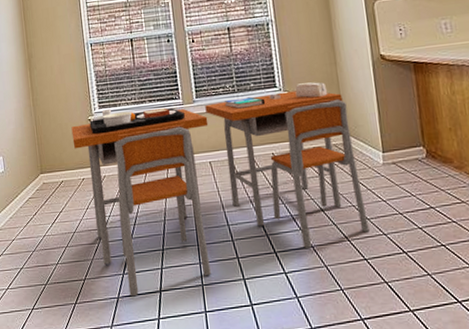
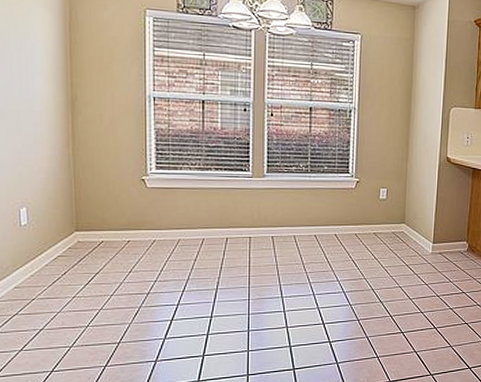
dining table: present [71,82,370,297] -> none [120,171,410,360]

